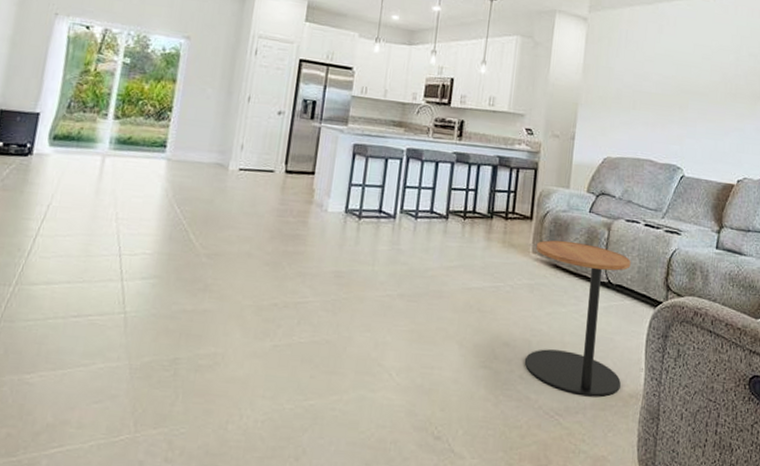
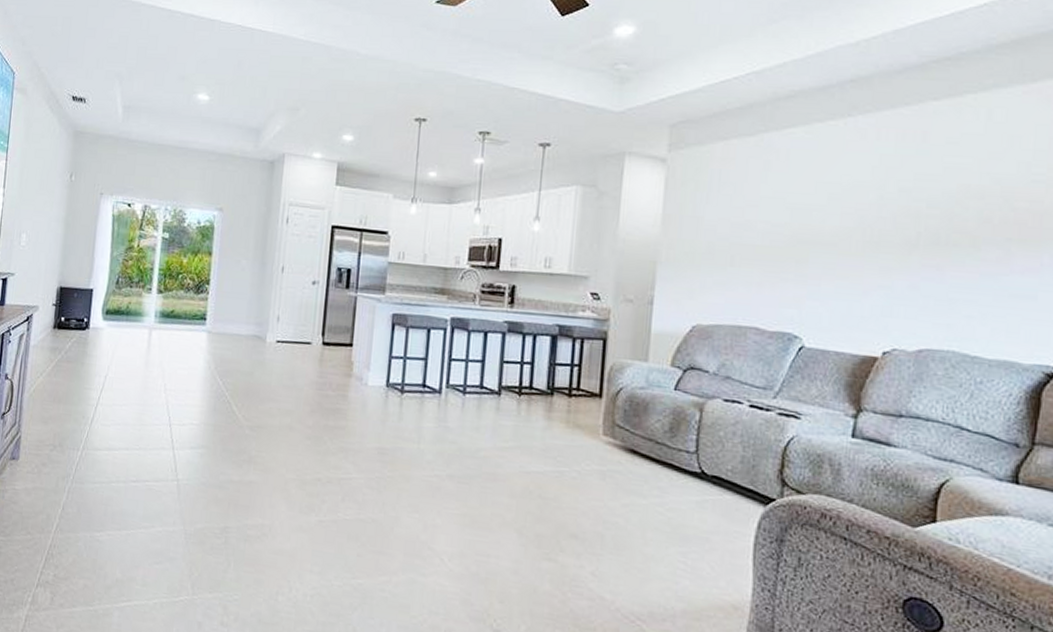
side table: present [525,240,631,397] -> none [597,421,732,605]

